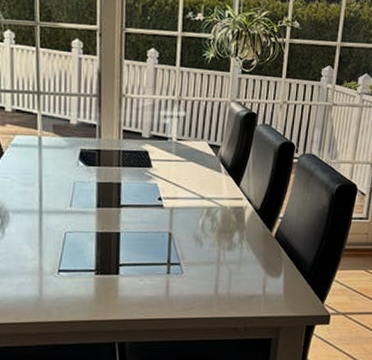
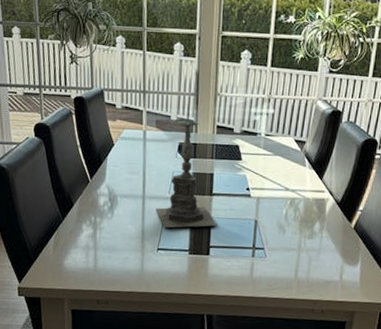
candle holder: none [55,106,128,246] -> present [156,104,218,228]

